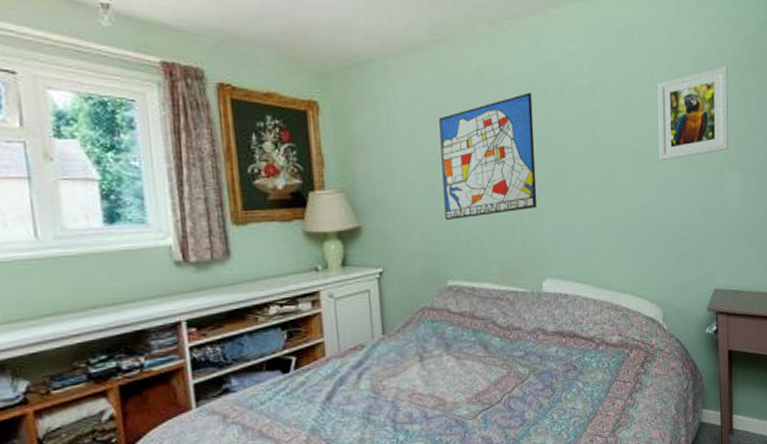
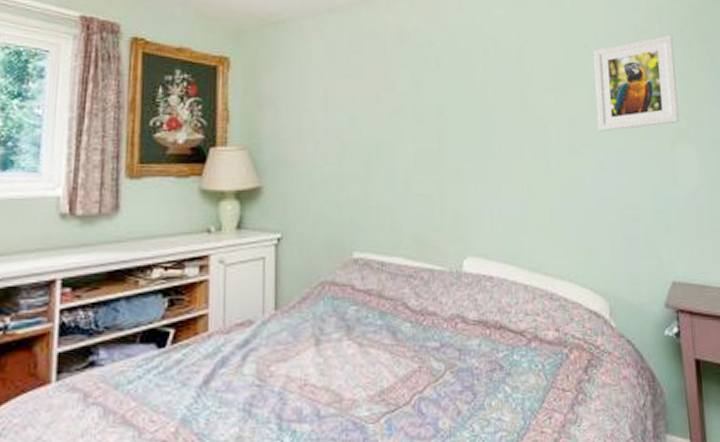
wall art: present [439,93,538,220] -> none [354,55,459,184]

